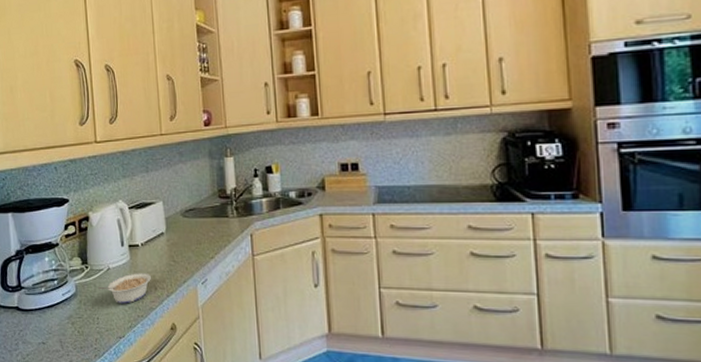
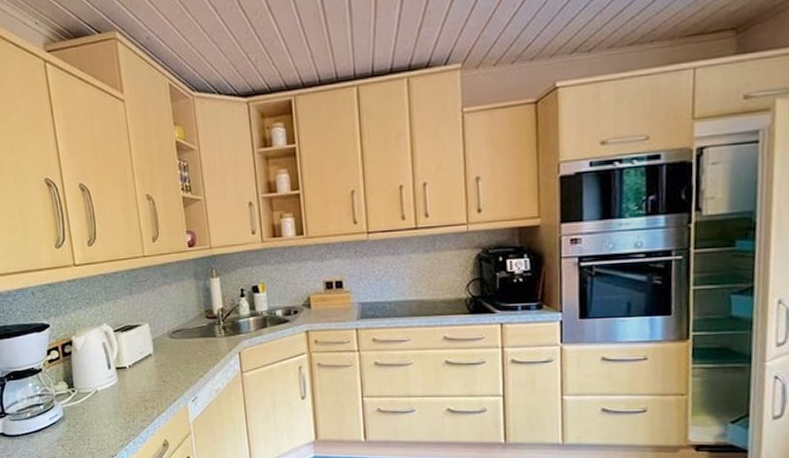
legume: present [98,273,151,304] -> none [87,394,141,424]

